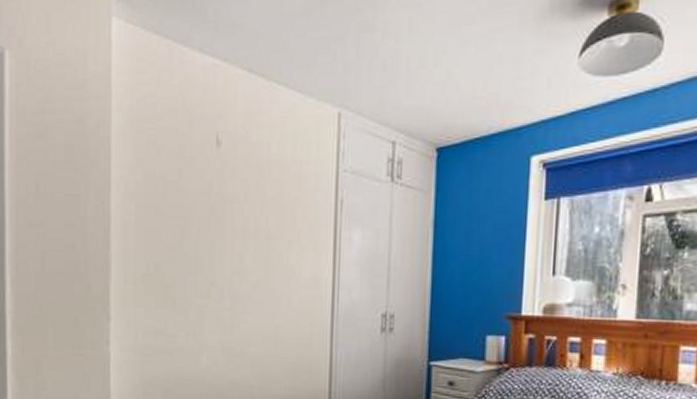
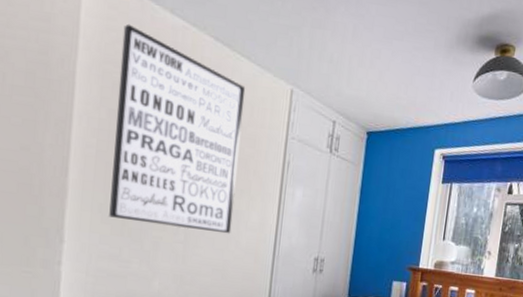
wall art: none [152,73,286,295] -> present [109,23,246,234]

